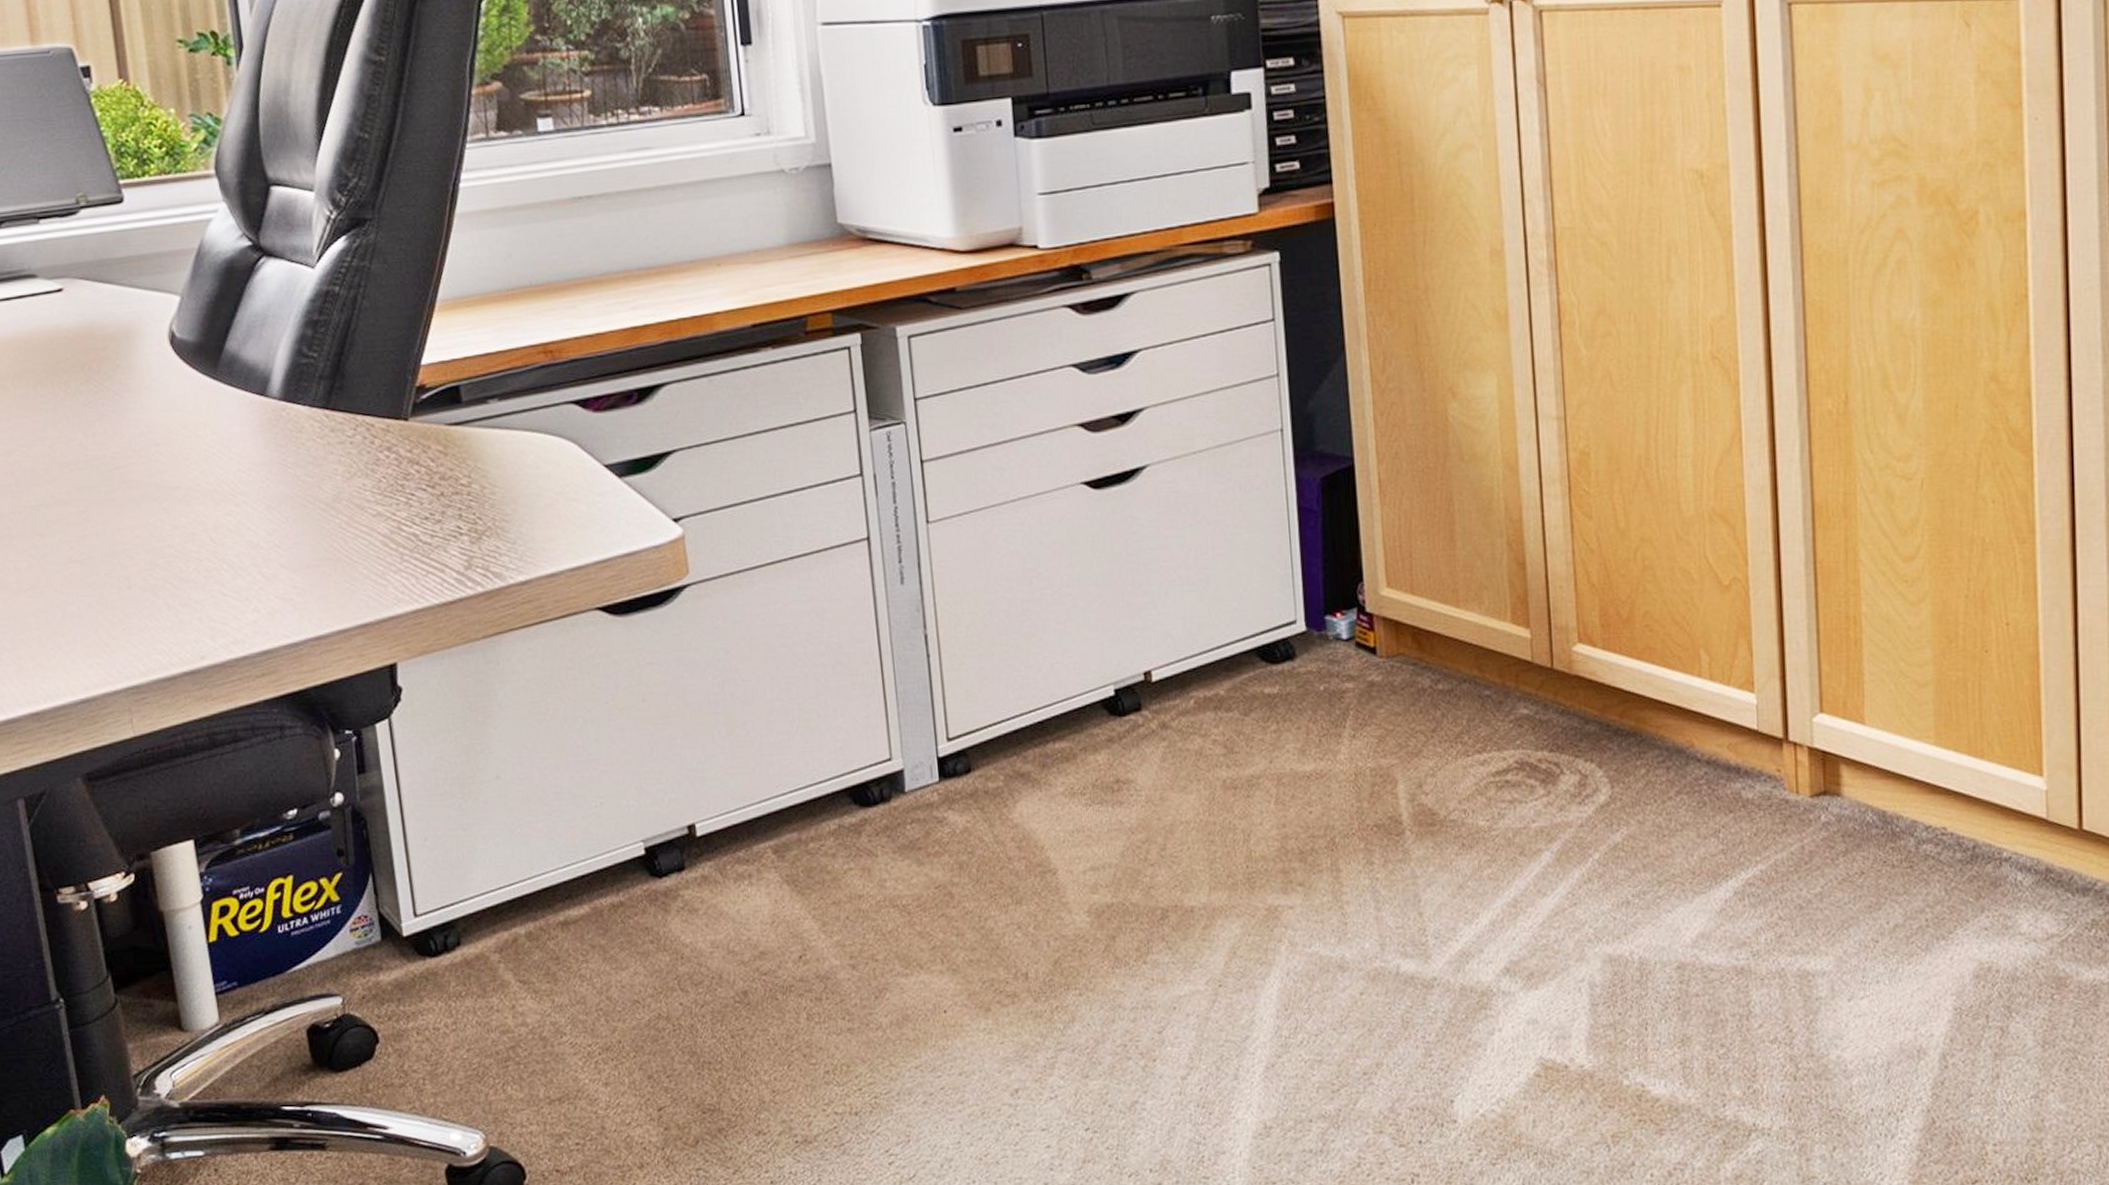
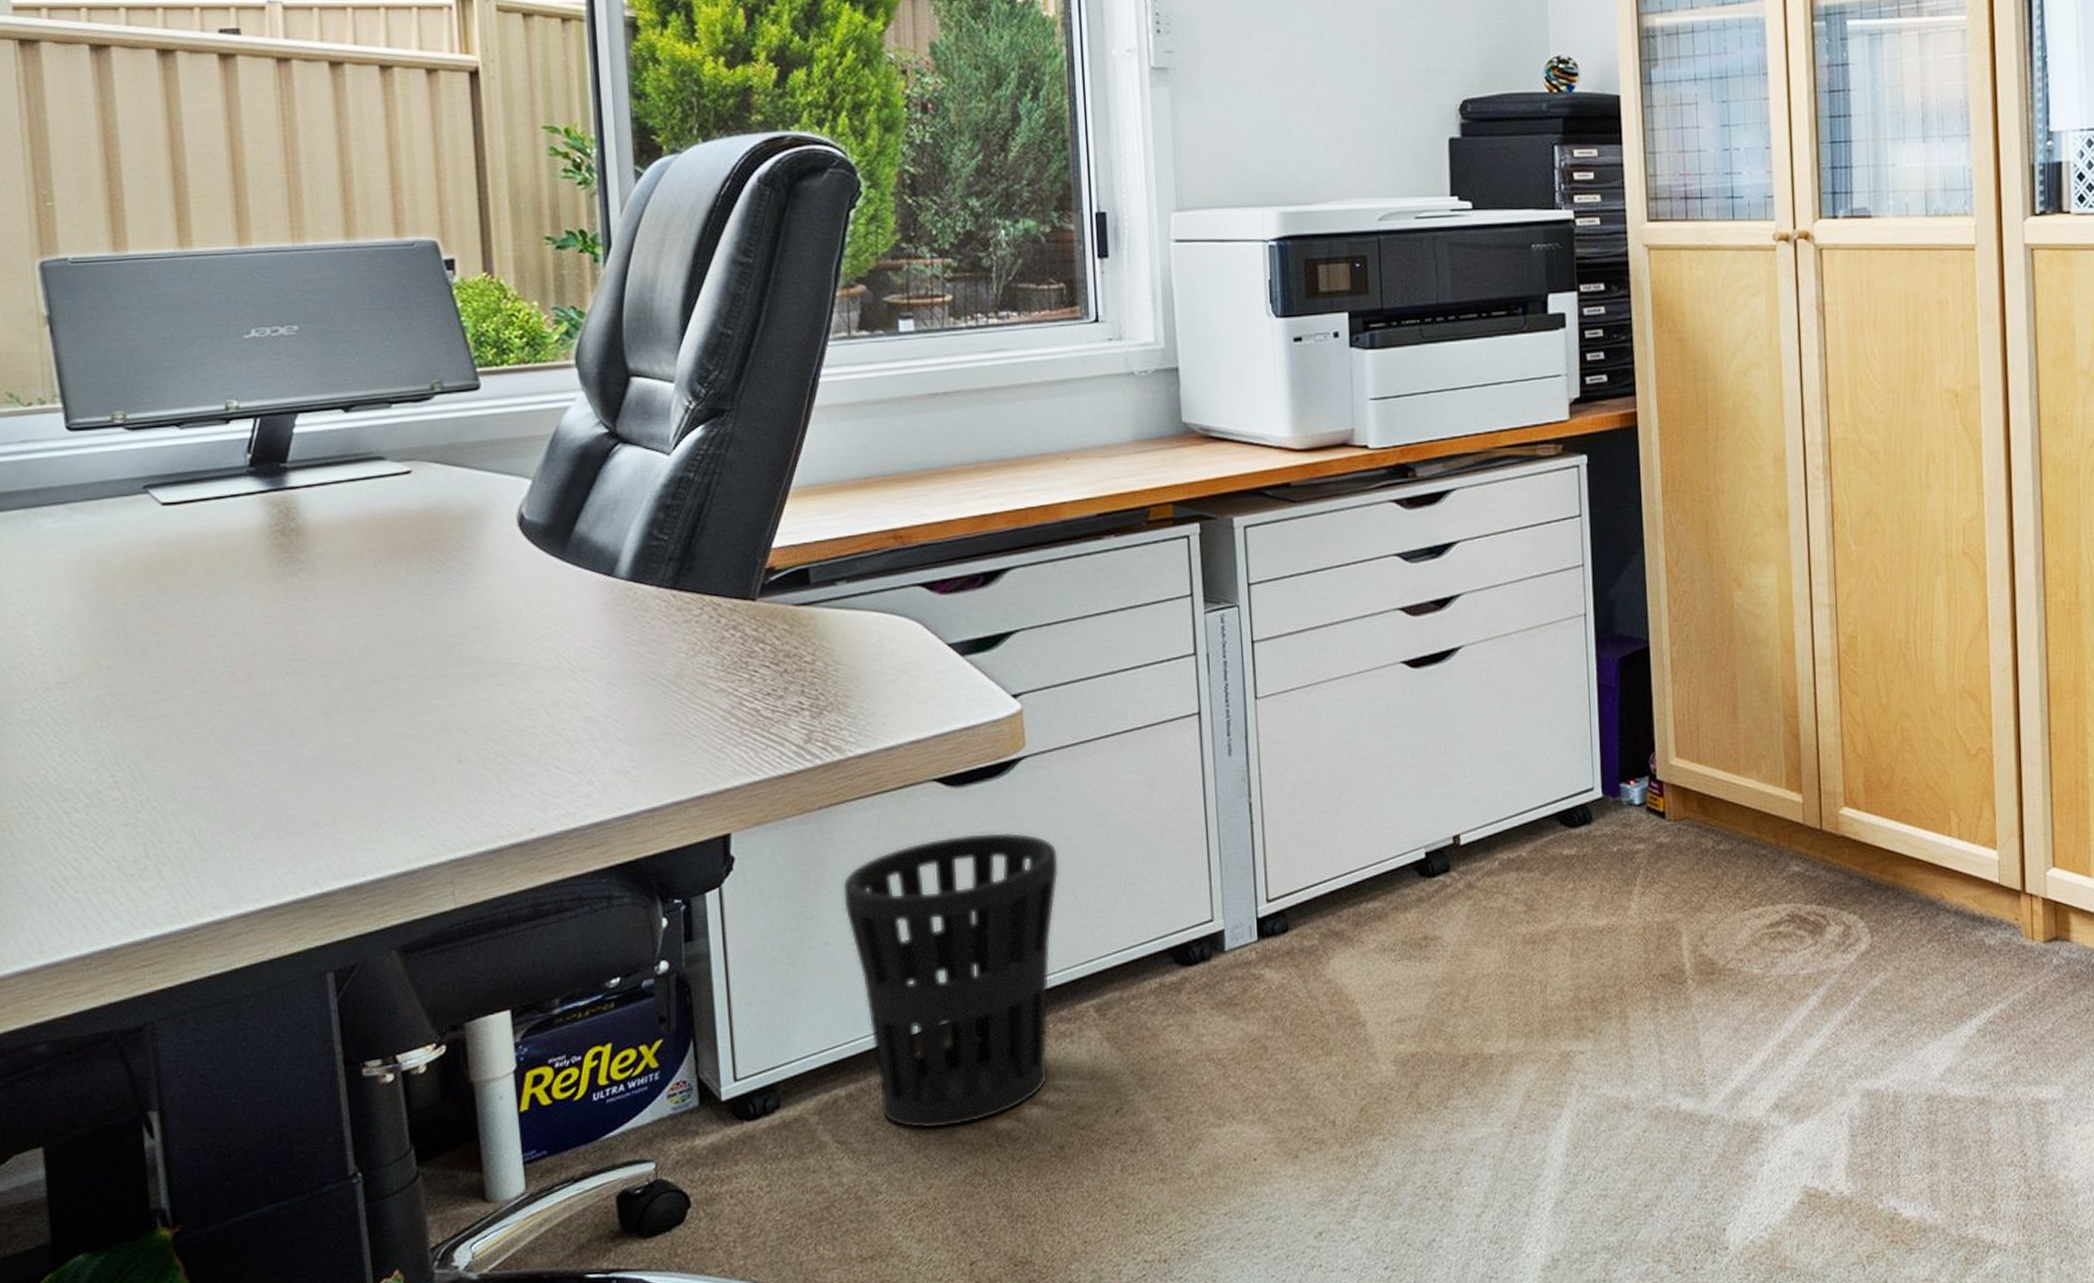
wastebasket: none [510,663,730,970] -> present [842,832,1060,1129]

